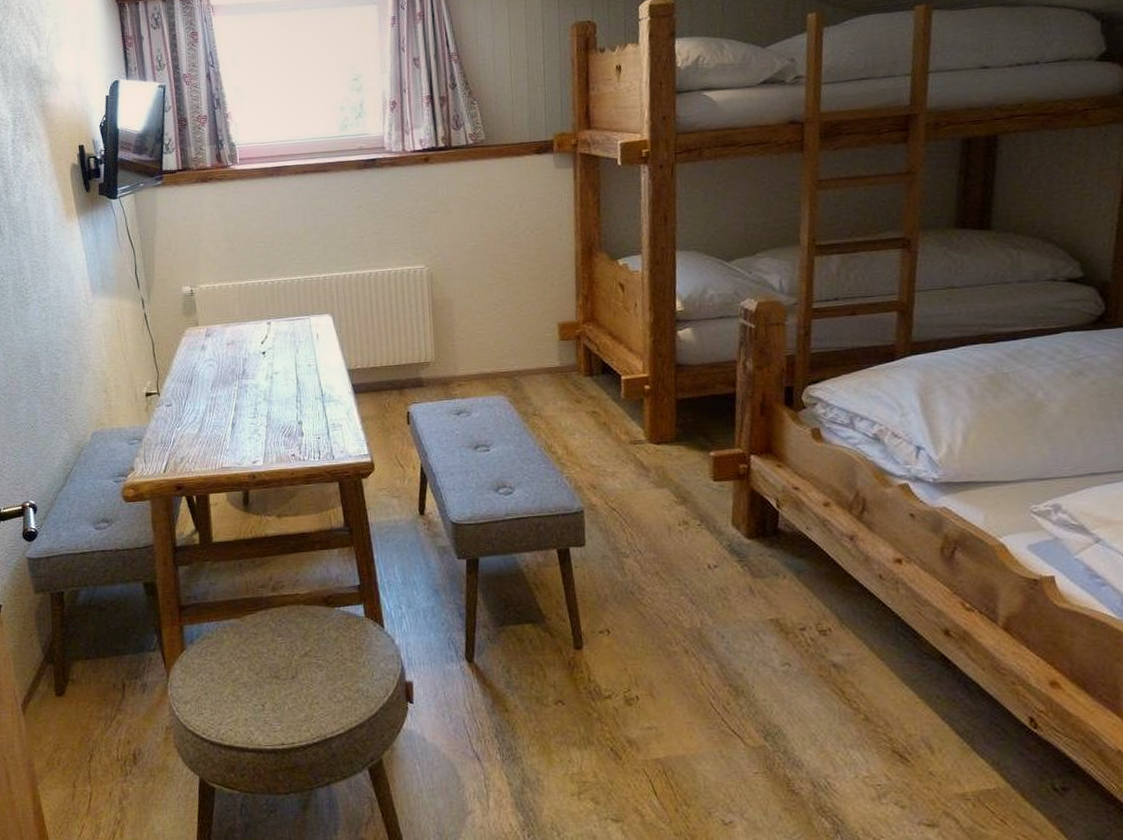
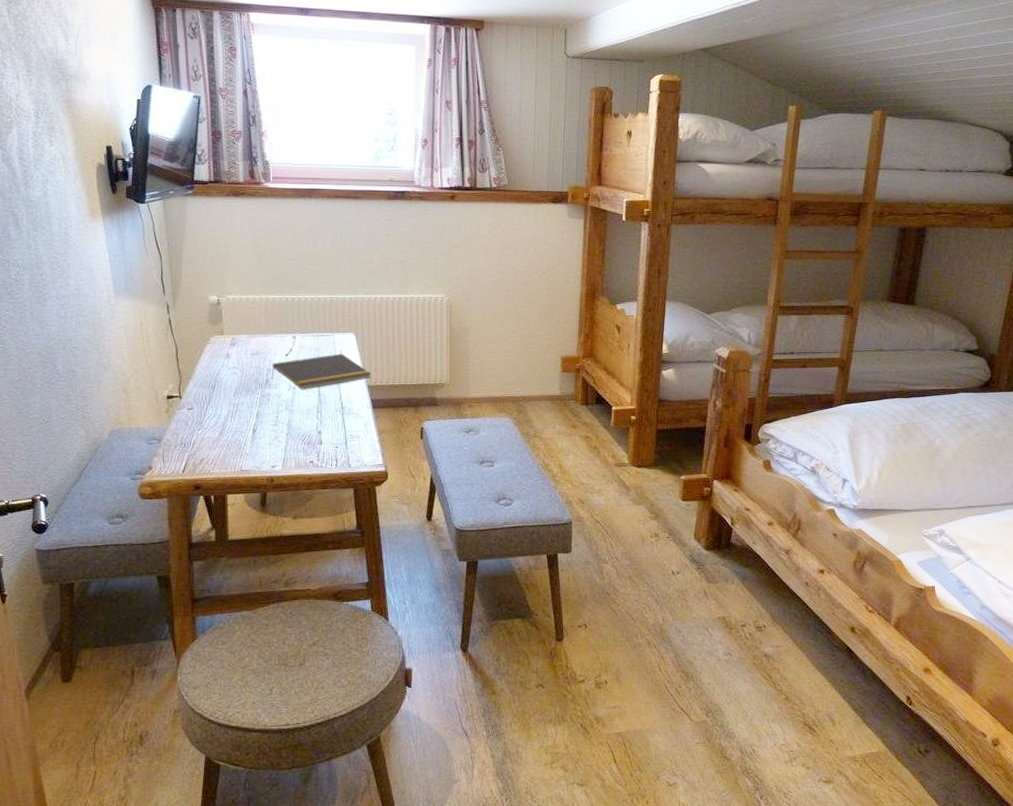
notepad: none [248,337,351,378] -> present [271,353,371,390]

